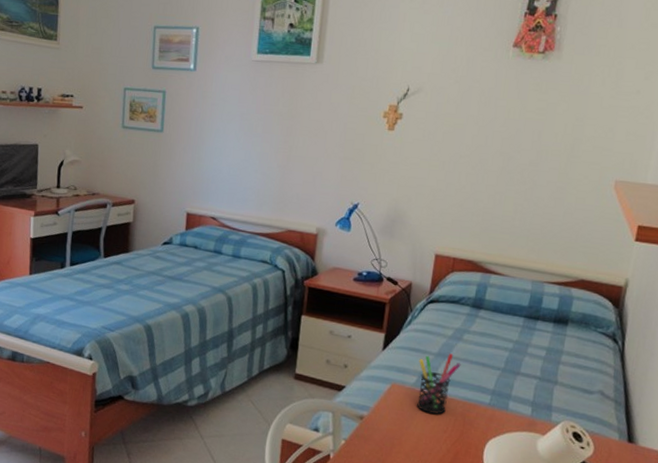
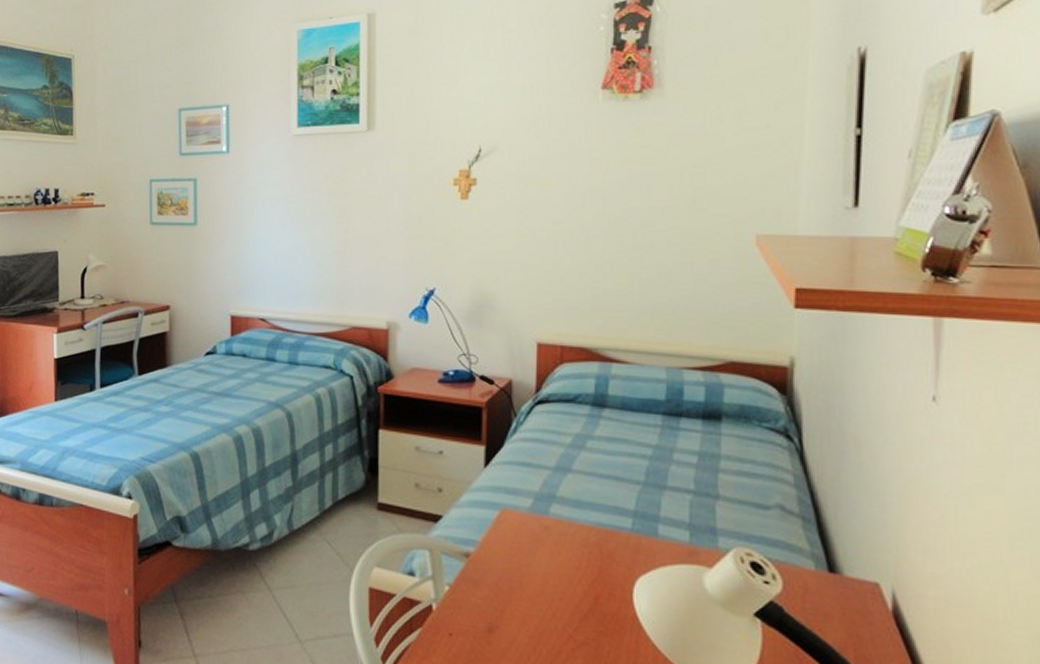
pen holder: present [417,353,461,414] -> none [533,466,588,546]

